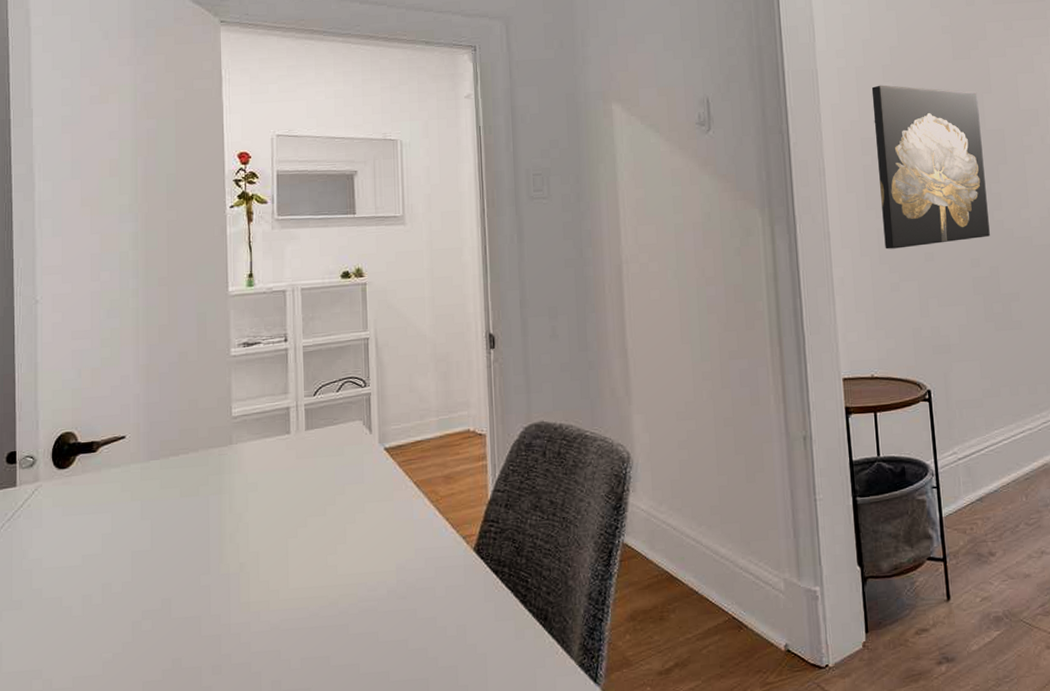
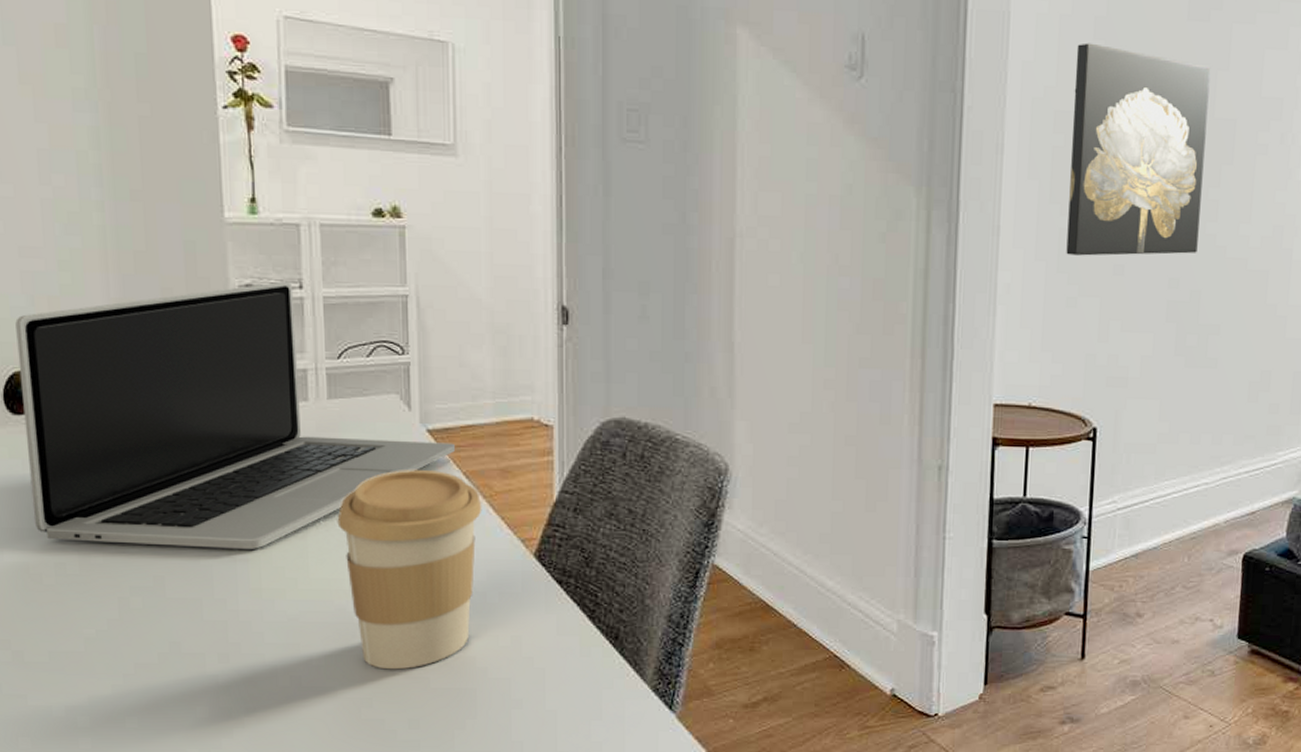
laptop: none [66,337,407,575] -> present [15,281,455,549]
coffee cup: none [312,482,430,668] -> present [337,470,482,670]

